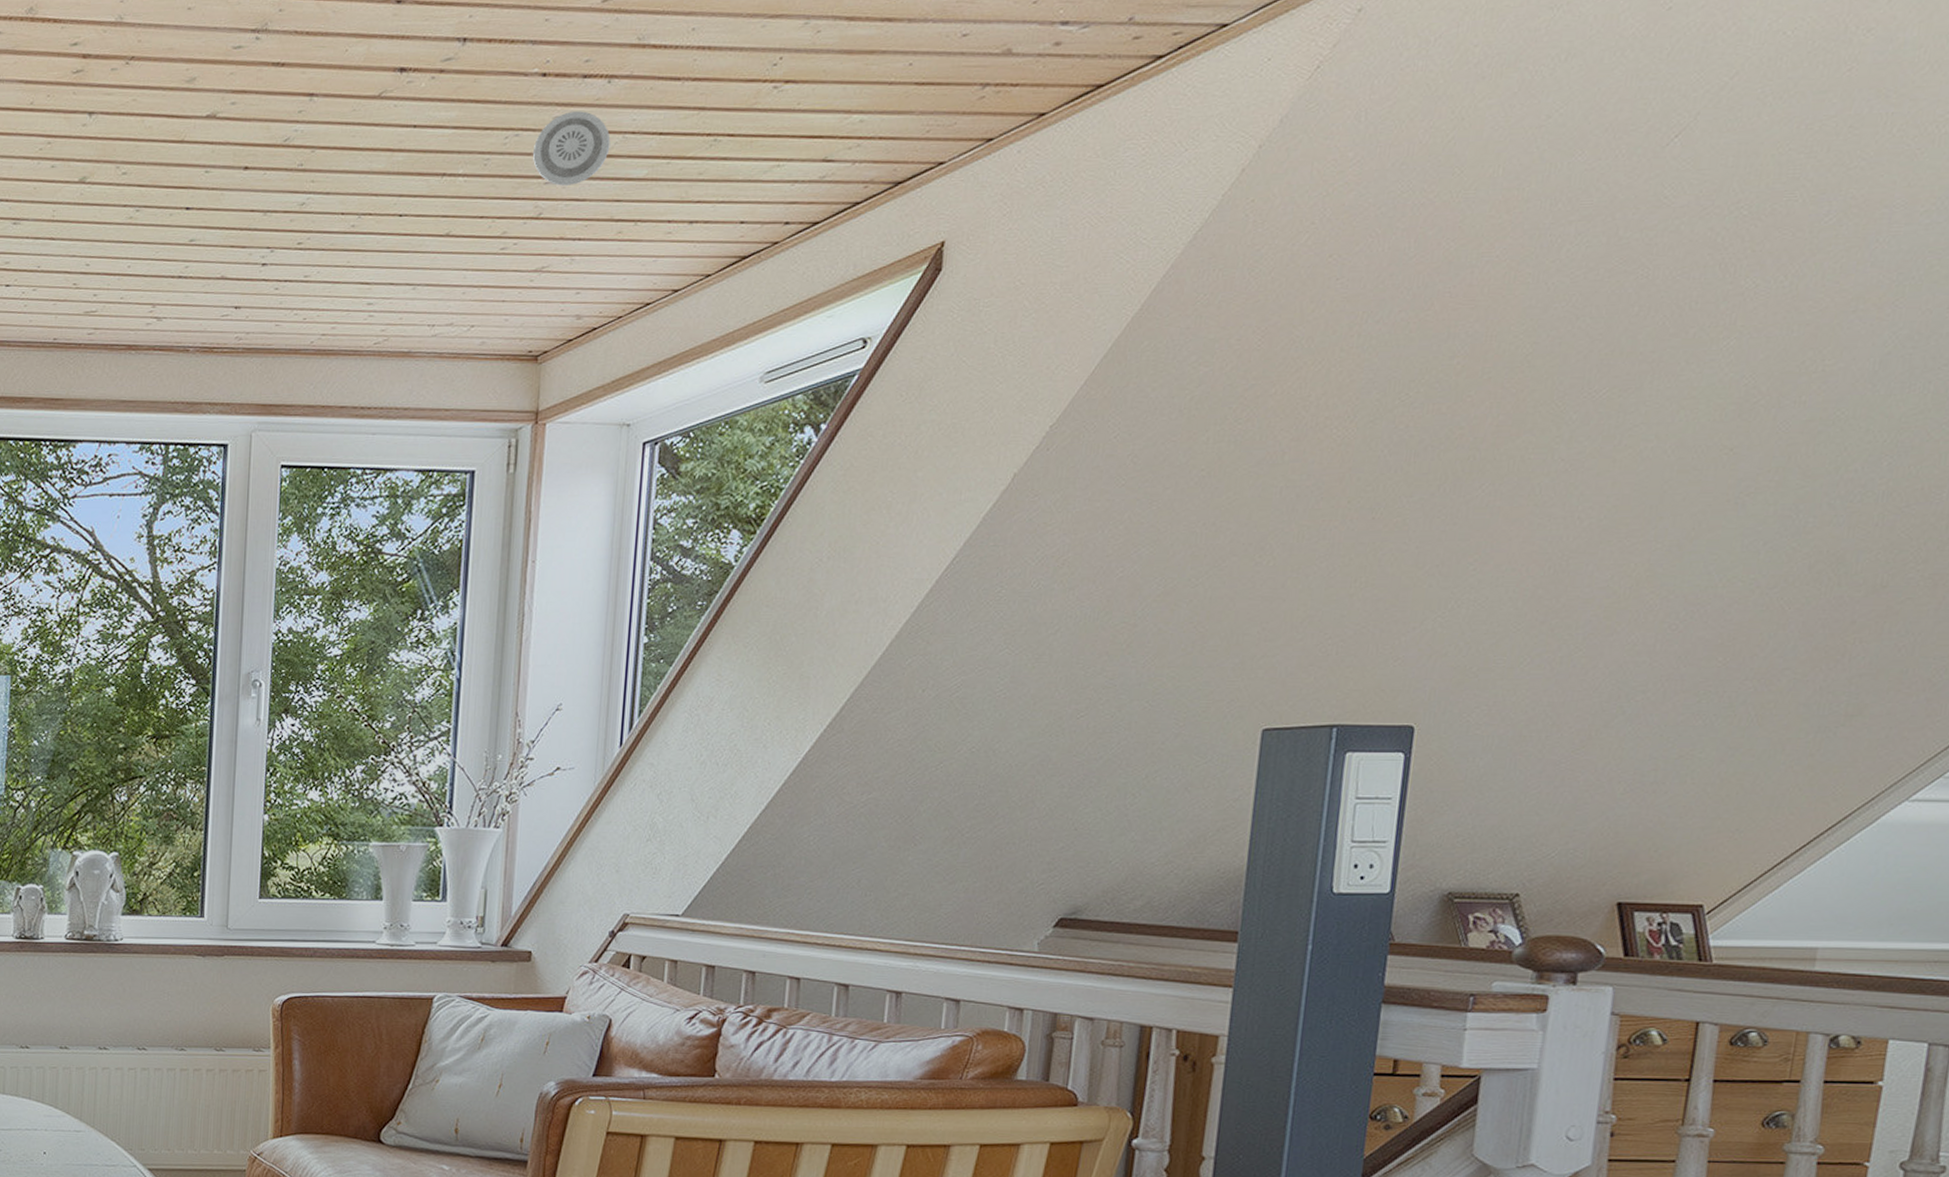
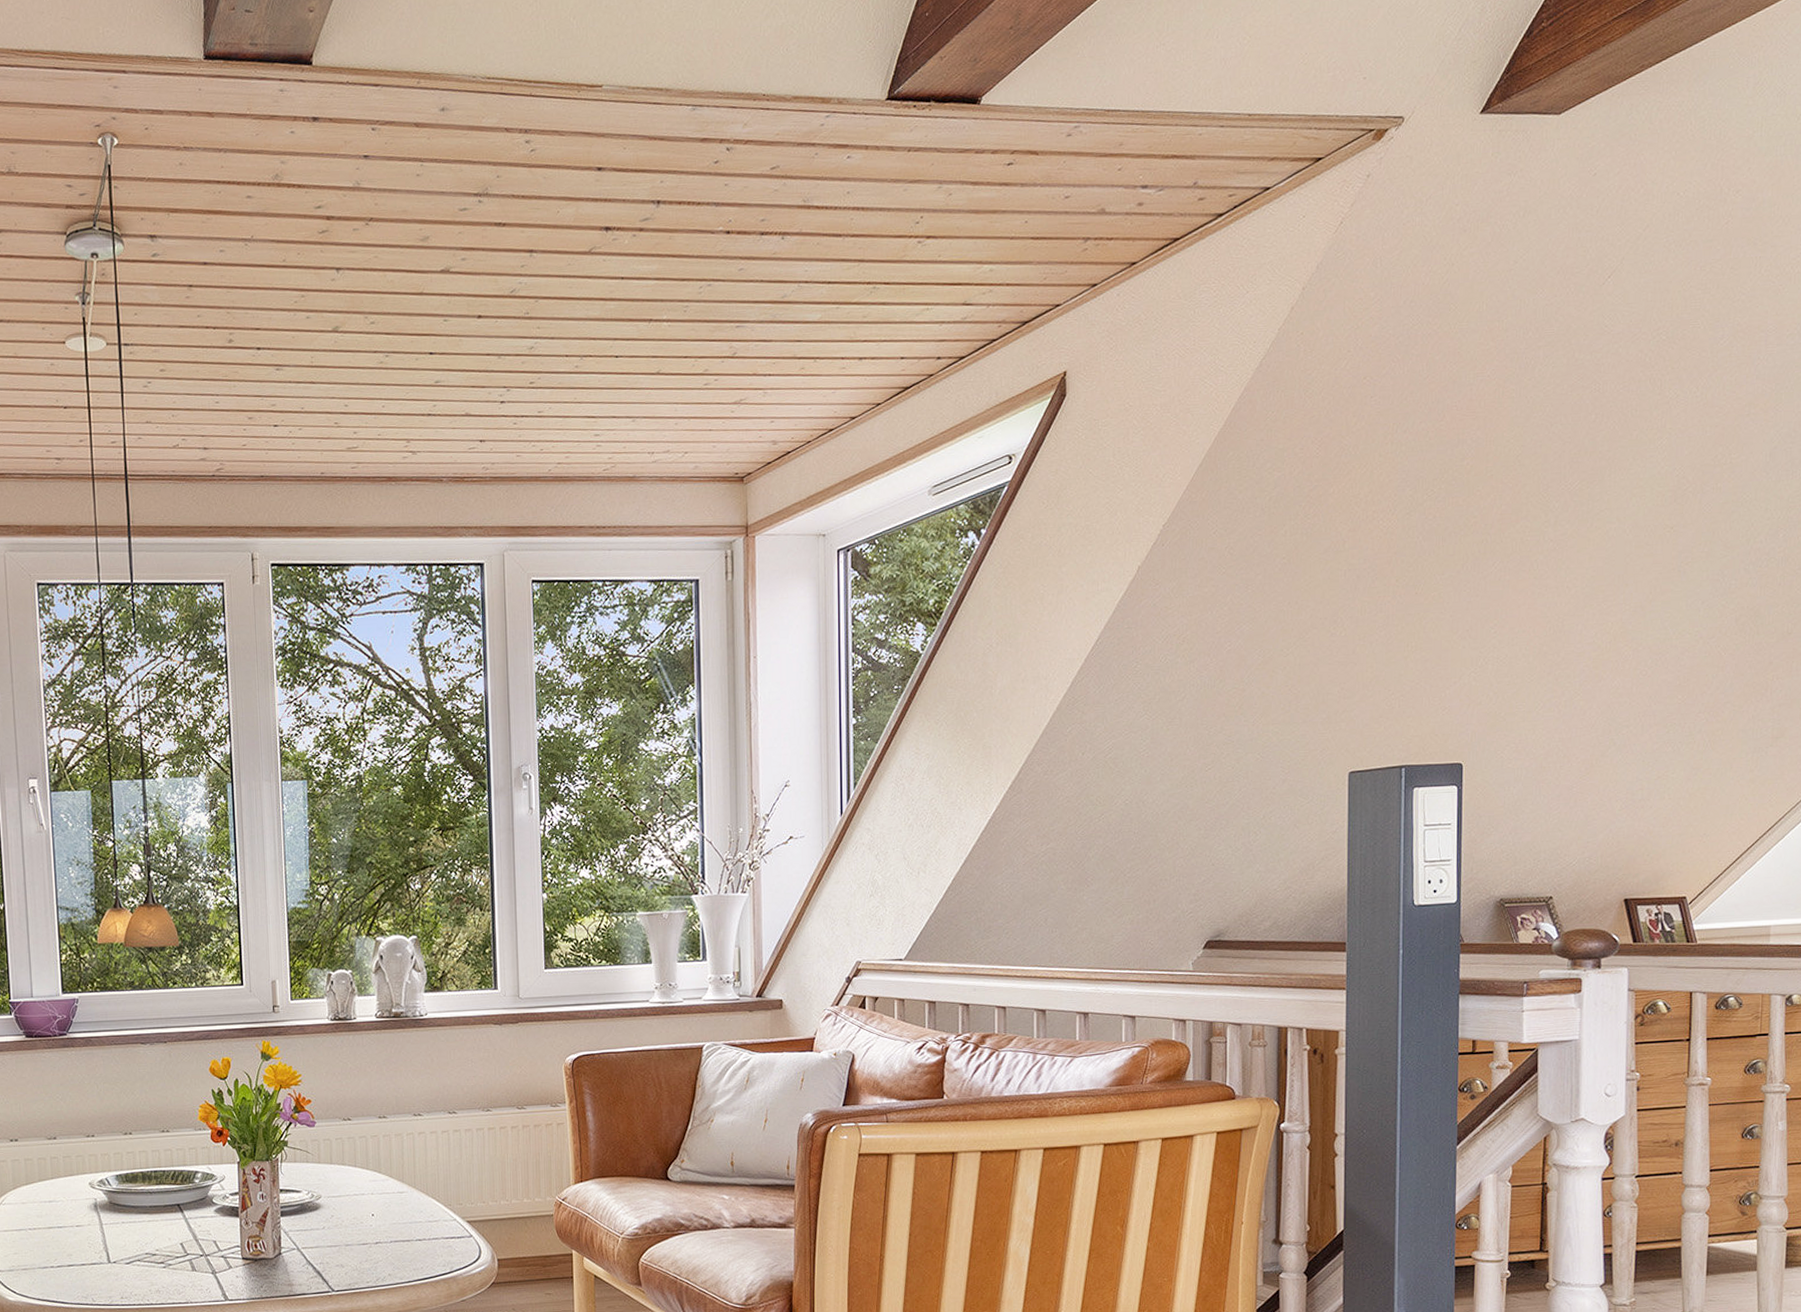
smoke detector: present [533,111,611,186] -> none [725,263,788,329]

